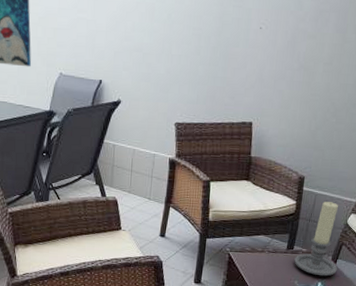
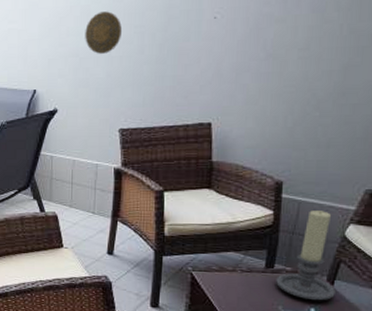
decorative plate: none [148,11,182,51] -> present [85,11,122,54]

